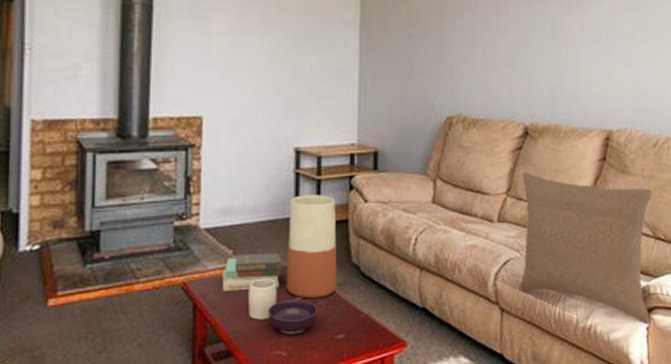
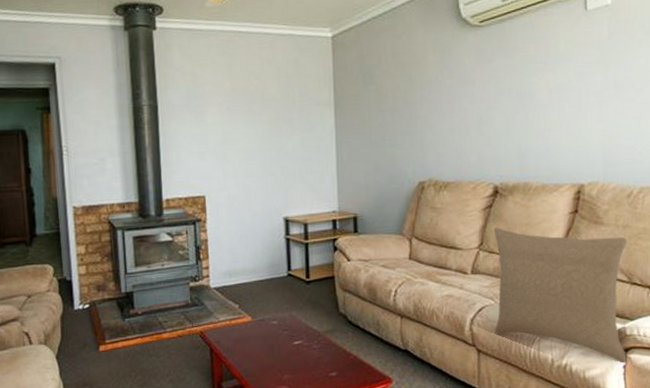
books: present [222,252,282,292] -> none [231,305,281,338]
mug: present [247,278,277,320] -> none [253,326,278,361]
bowl: present [268,299,317,334] -> none [271,344,313,372]
vase: present [286,195,337,299] -> none [283,256,328,343]

